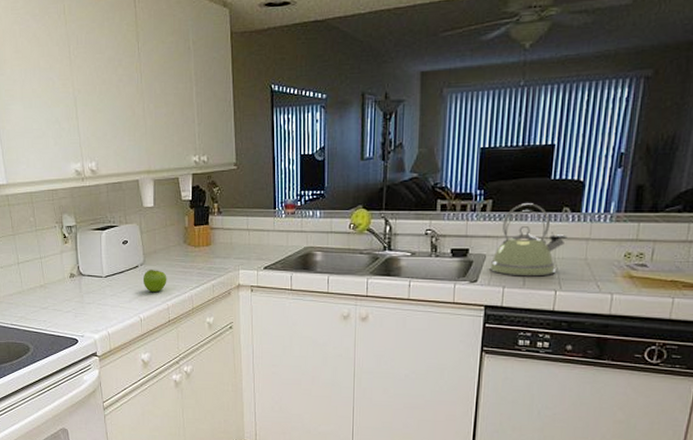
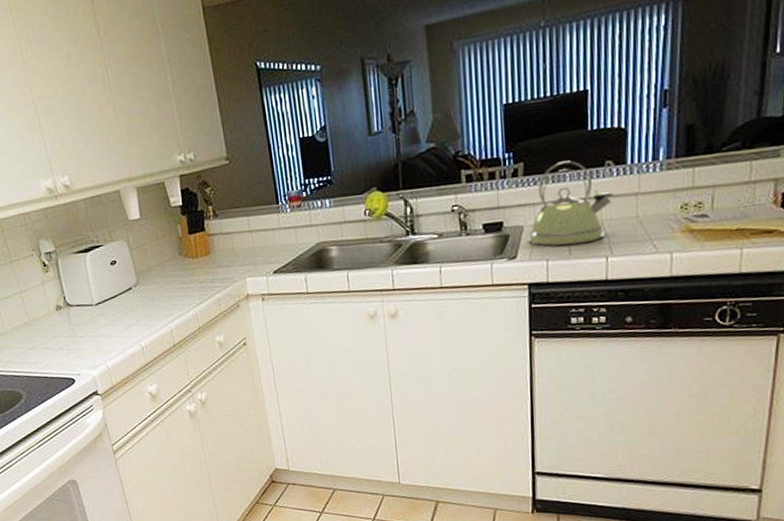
fruit: present [142,270,167,293] -> none [138,289,167,316]

